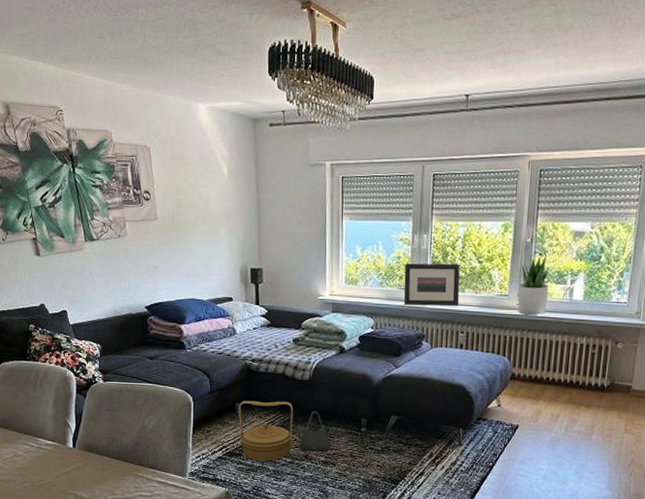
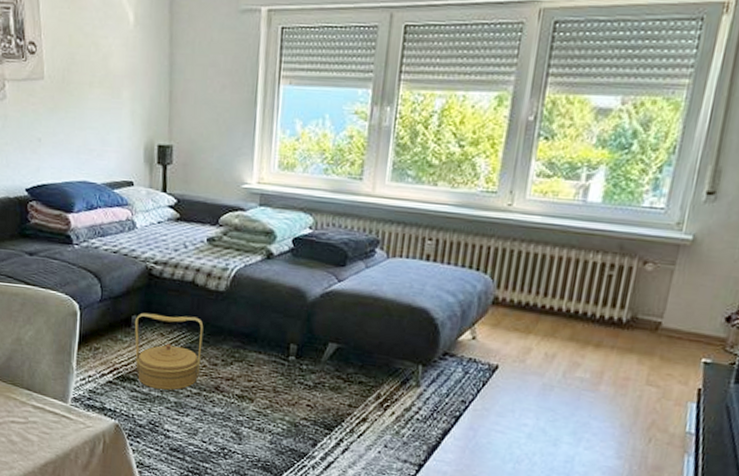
handbag: present [299,411,331,452] -> none [209,330,249,384]
picture frame: present [403,263,460,307] -> none [354,144,434,205]
planter: present [517,256,551,315] -> none [509,140,559,221]

